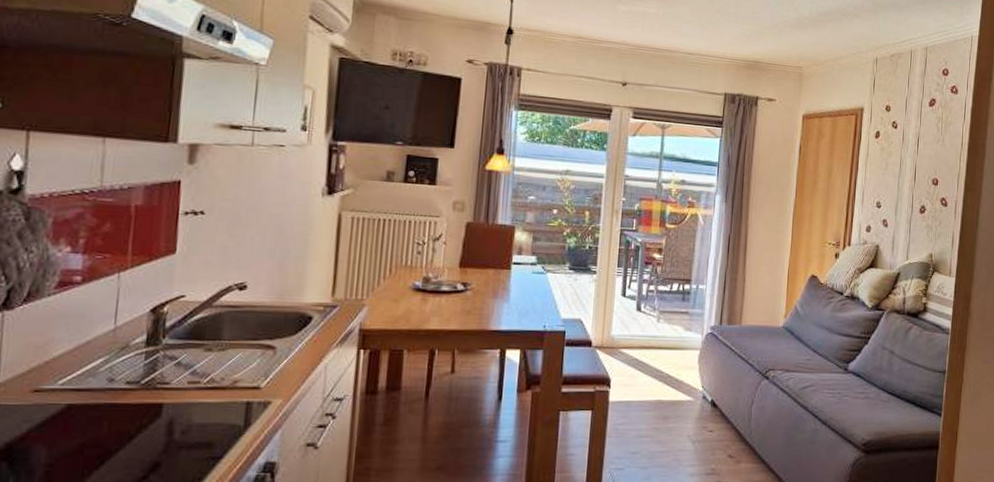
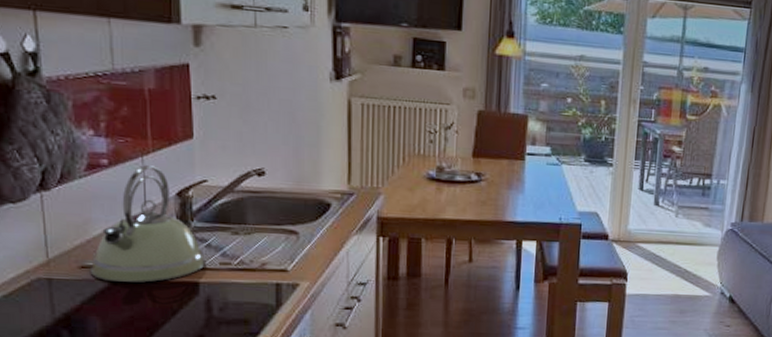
kettle: none [43,281,173,407] -> present [89,165,205,284]

